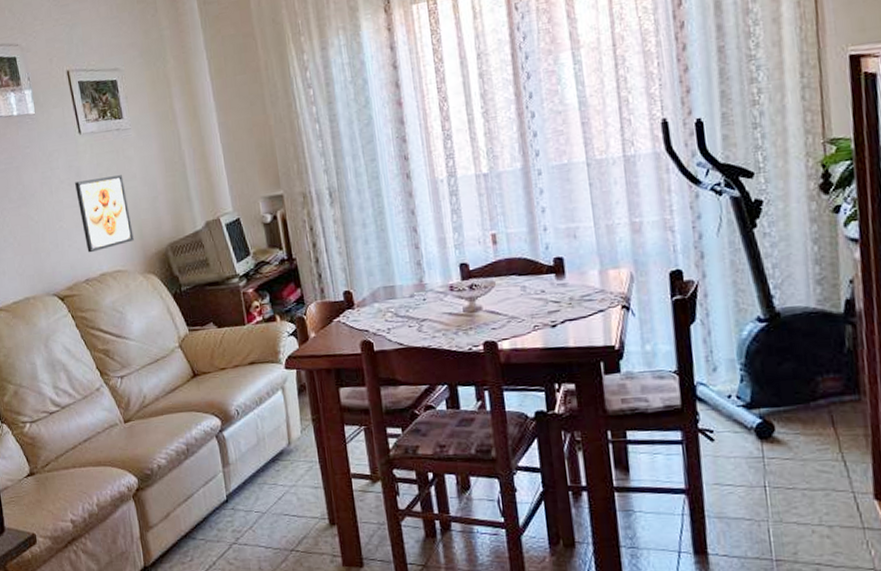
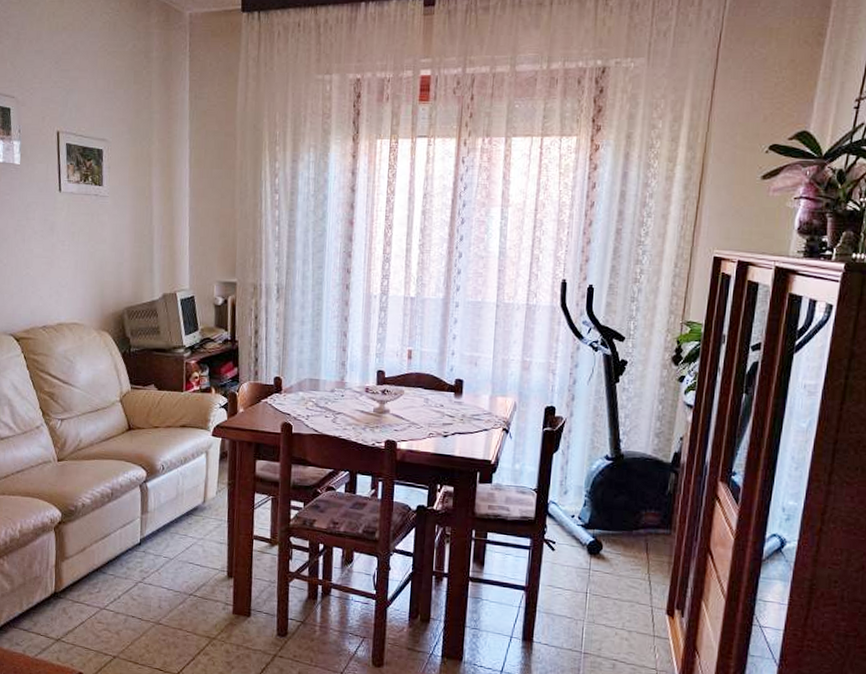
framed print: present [75,175,134,253] -> none [47,235,95,303]

